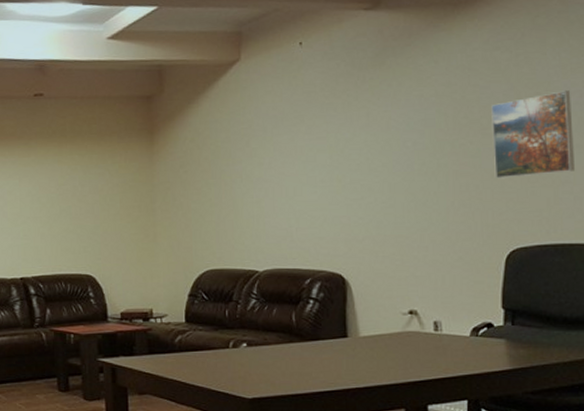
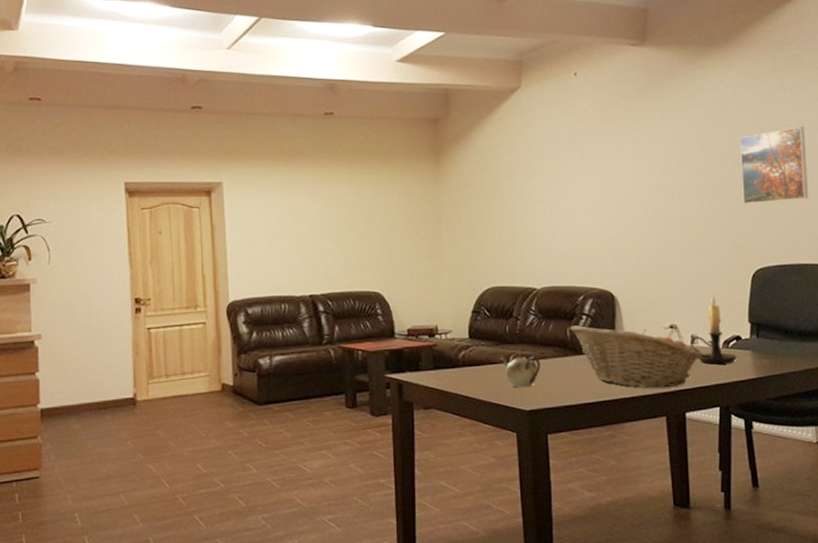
teapot: none [218,337,264,375] -> present [499,352,541,388]
fruit basket: none [296,310,446,378] -> present [570,325,702,389]
candle holder: none [433,278,488,354] -> present [690,295,737,365]

